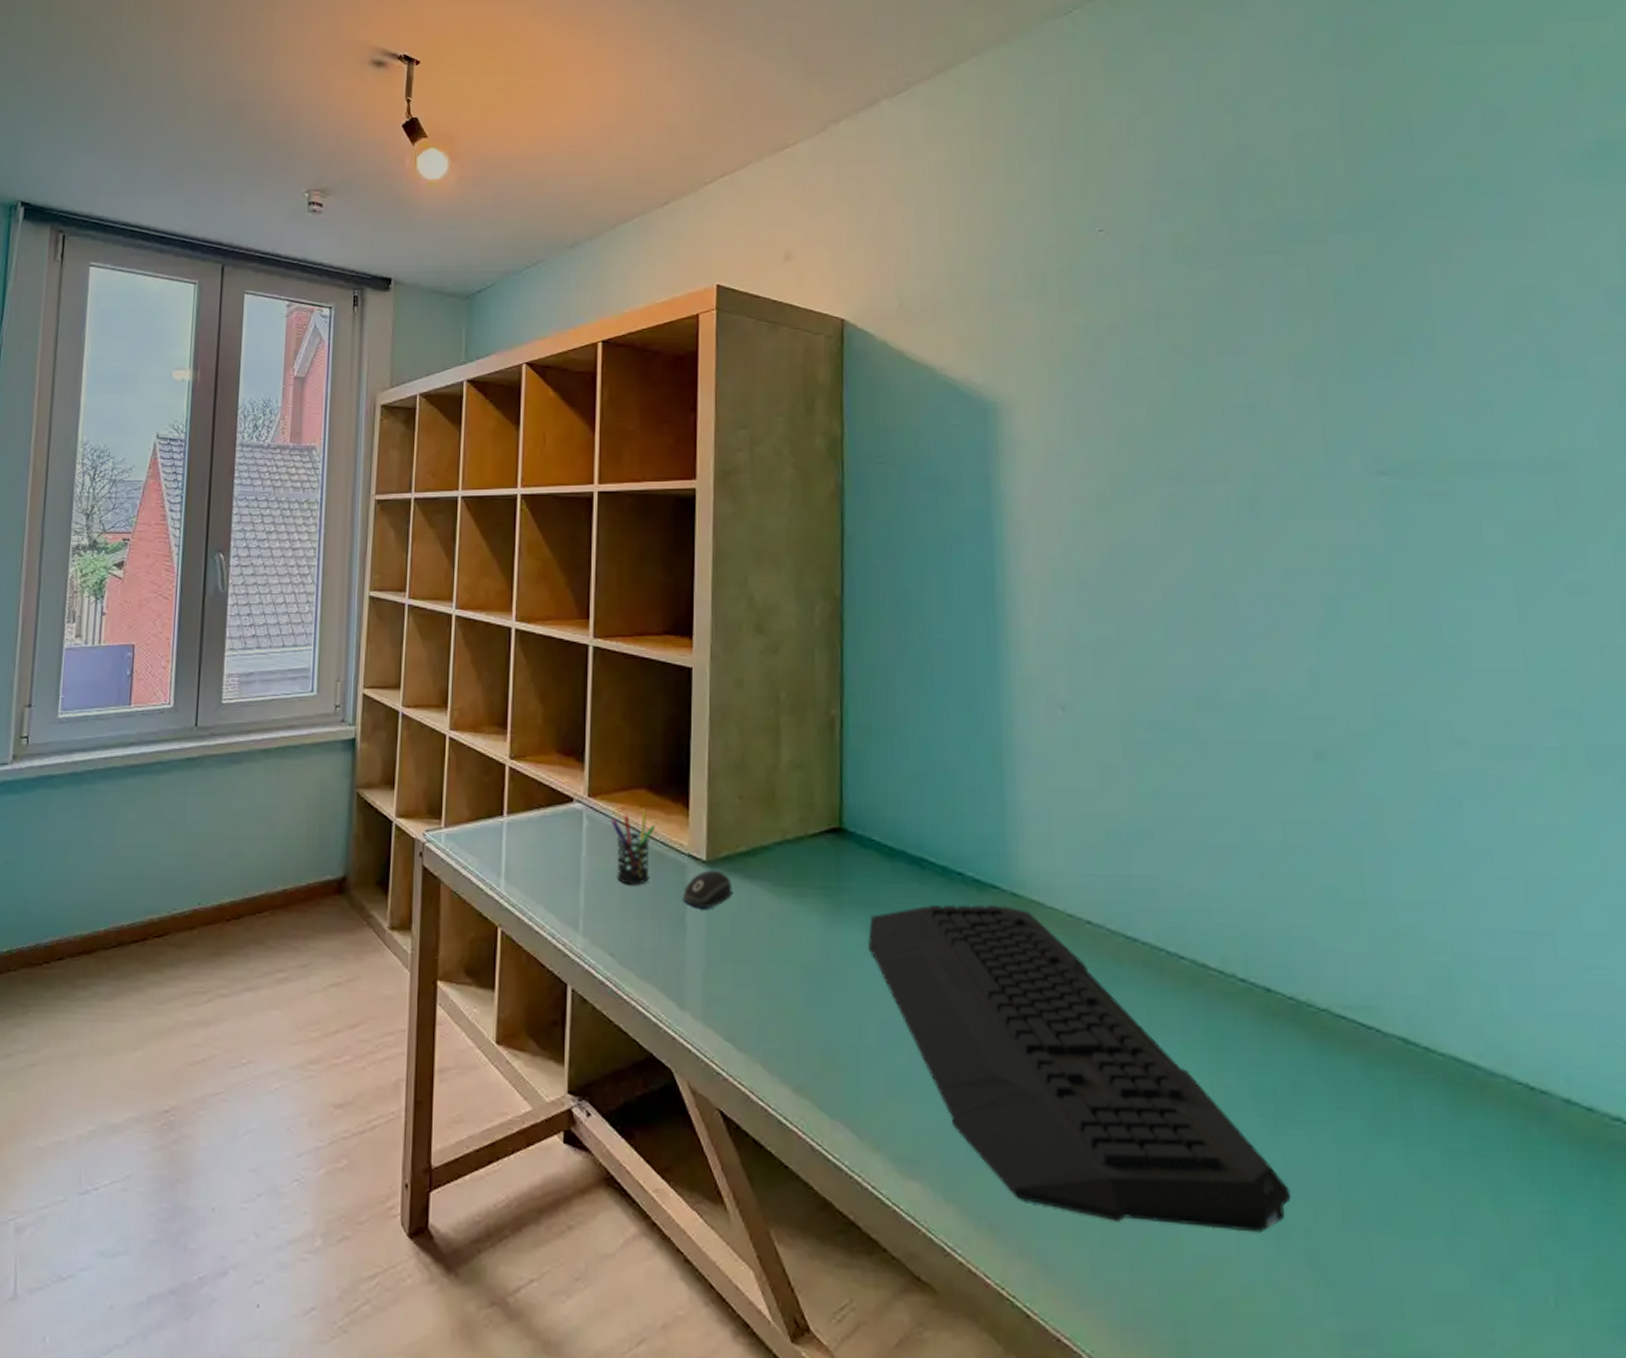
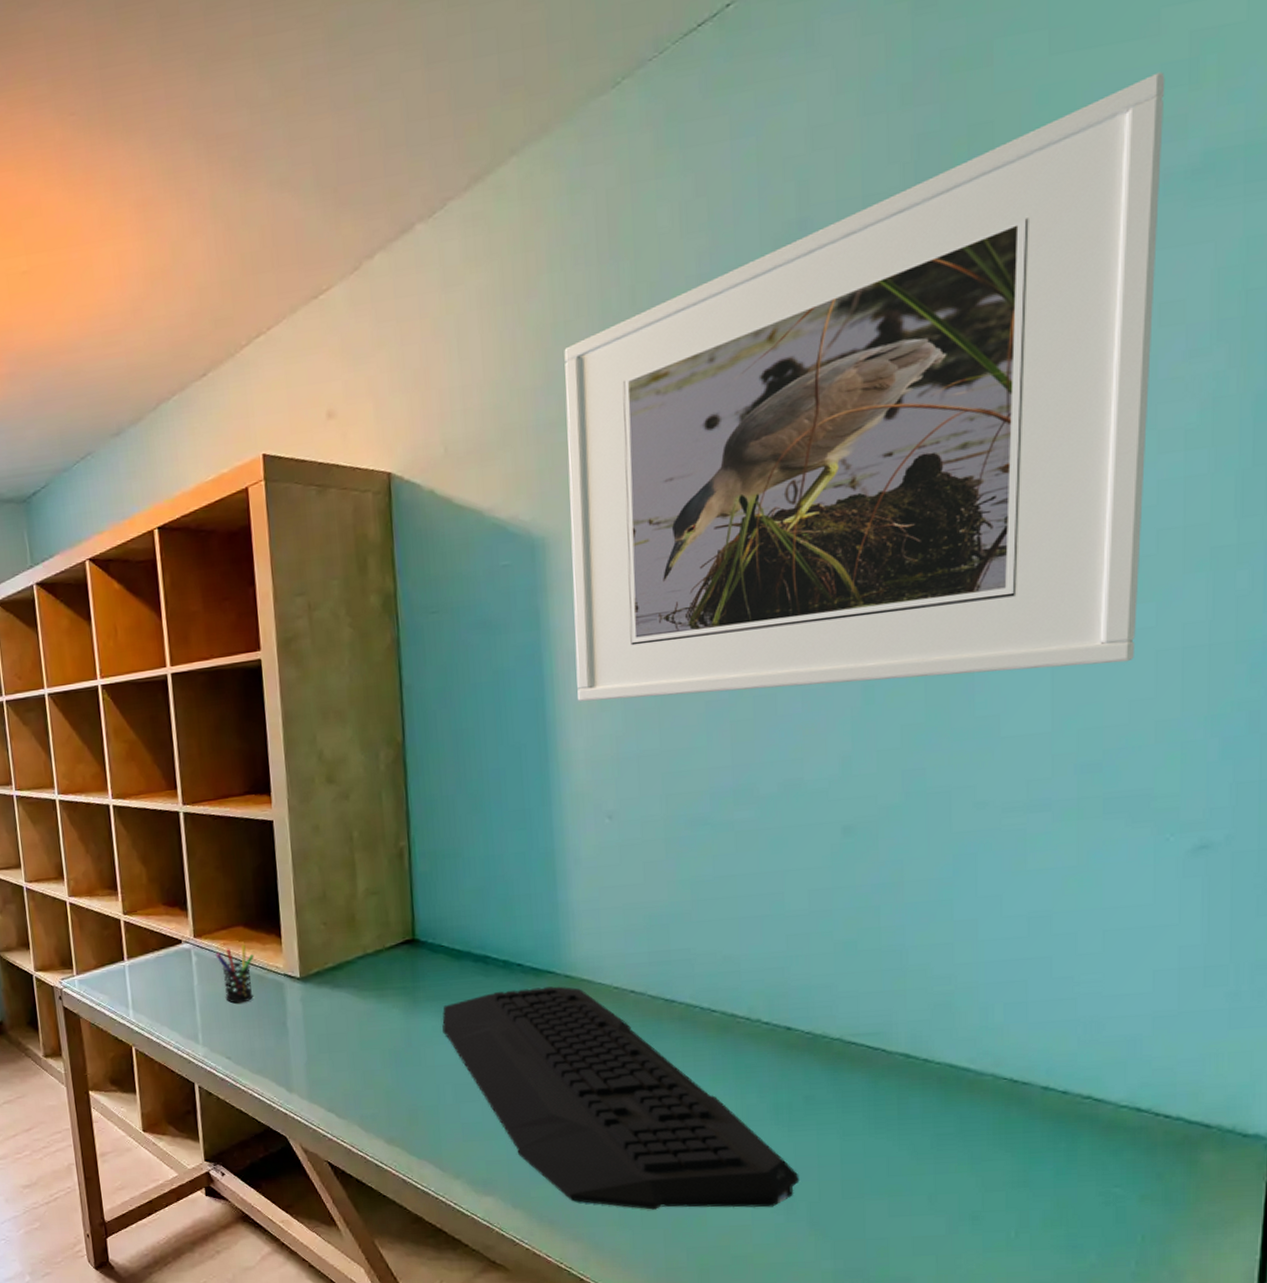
computer mouse: present [683,869,732,908] -> none [283,984,325,1015]
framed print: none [1018,71,1598,605] -> present [564,71,1166,702]

